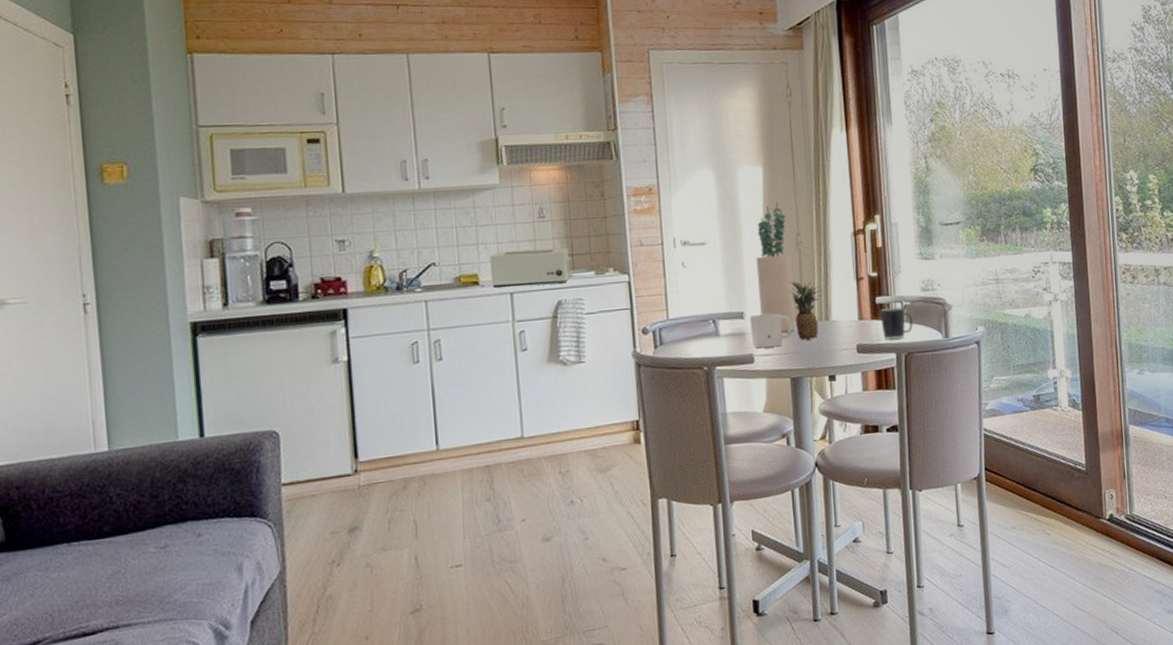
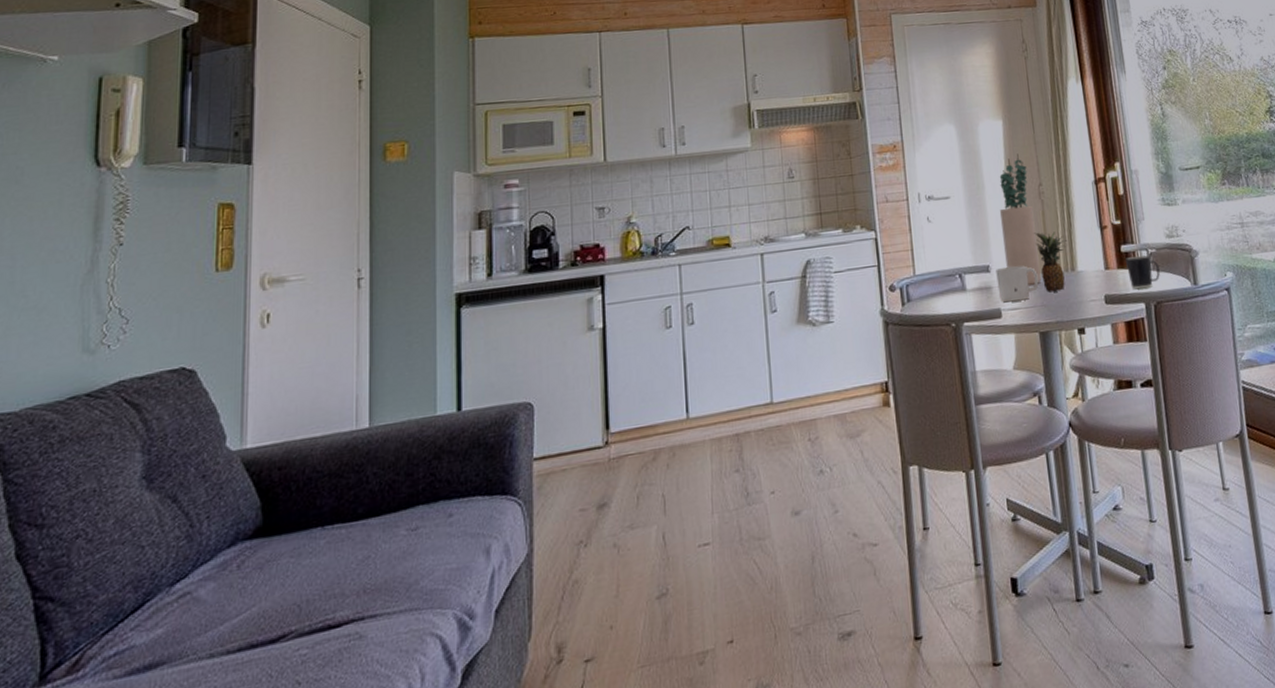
toaster: present [490,247,571,289] -> none [741,207,819,250]

